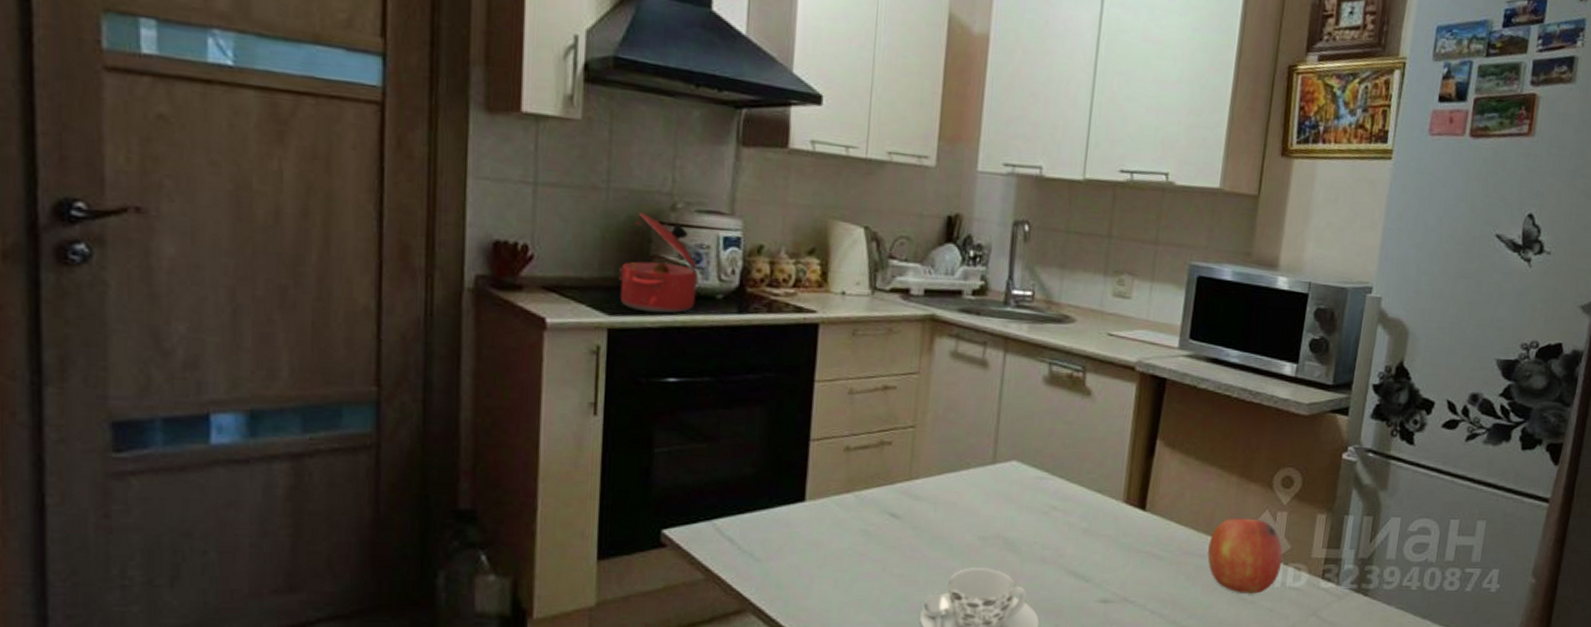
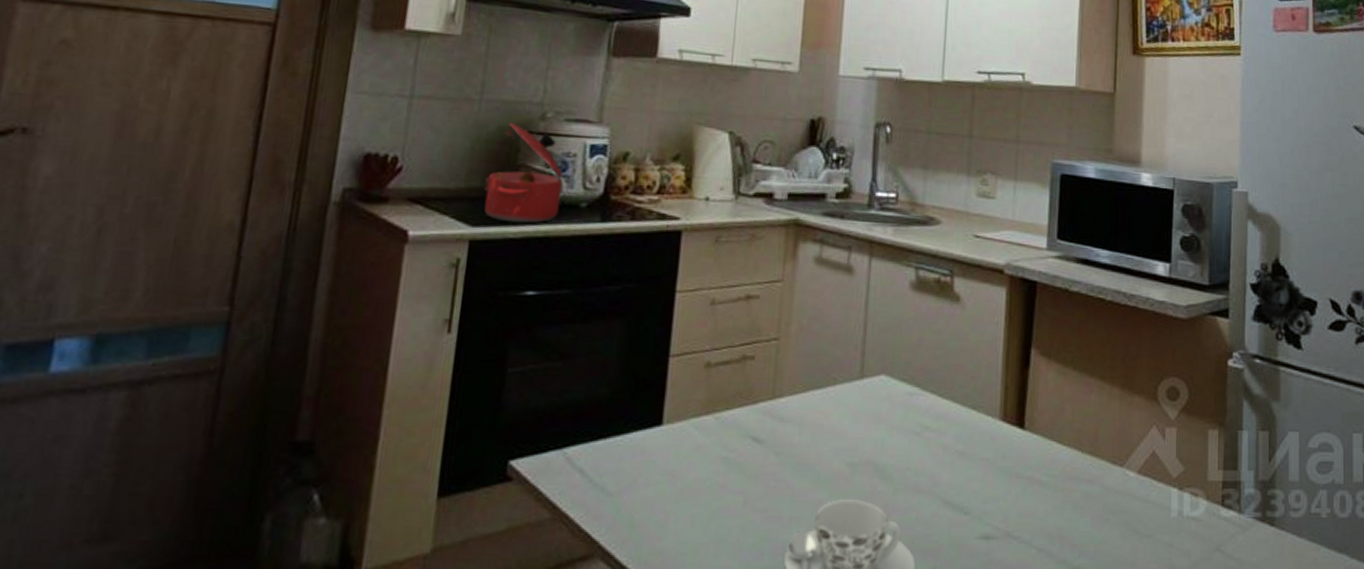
fruit: present [1207,518,1283,594] -> none [1094,435,1177,525]

